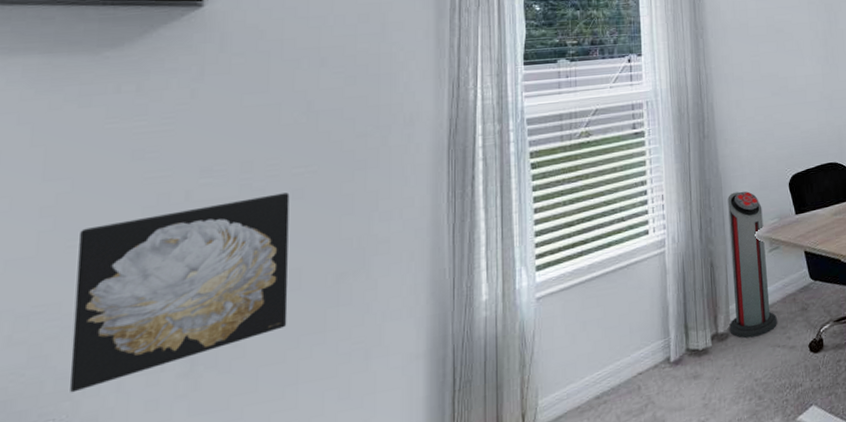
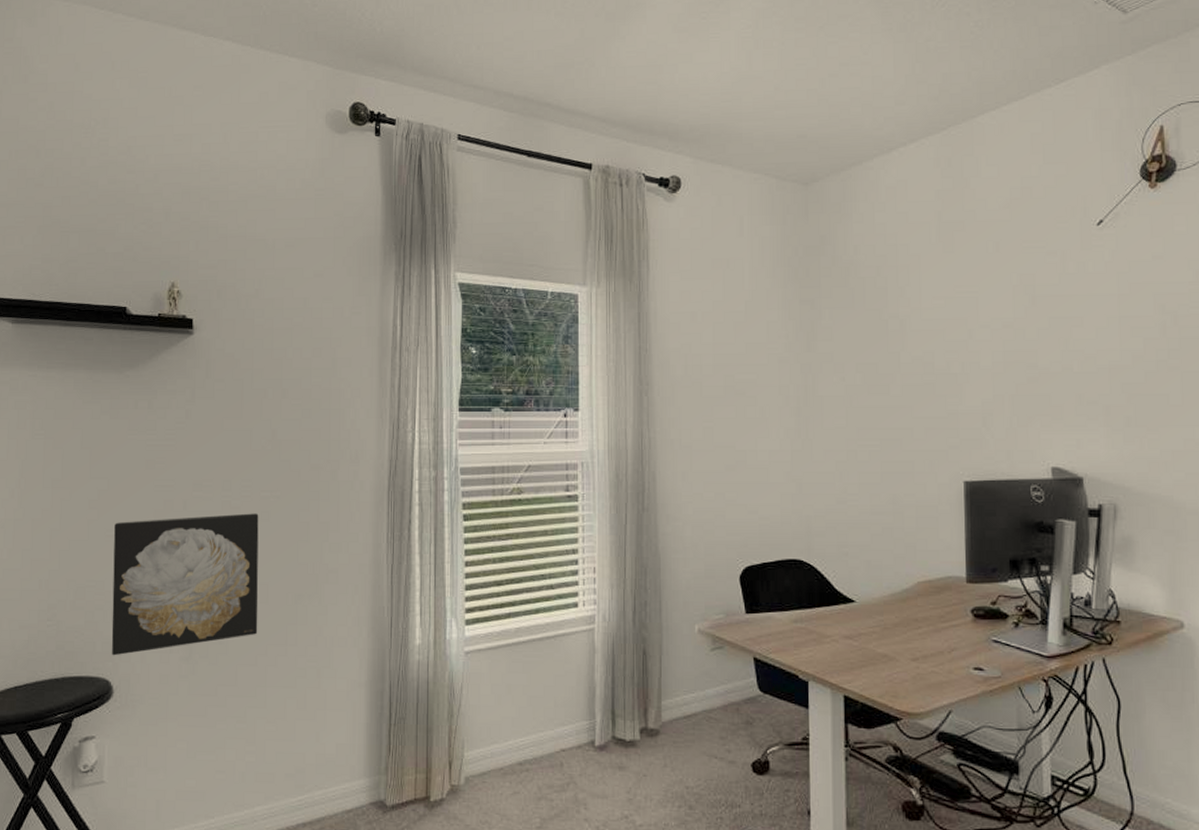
air purifier: present [728,191,777,339] -> none [661,576,716,741]

